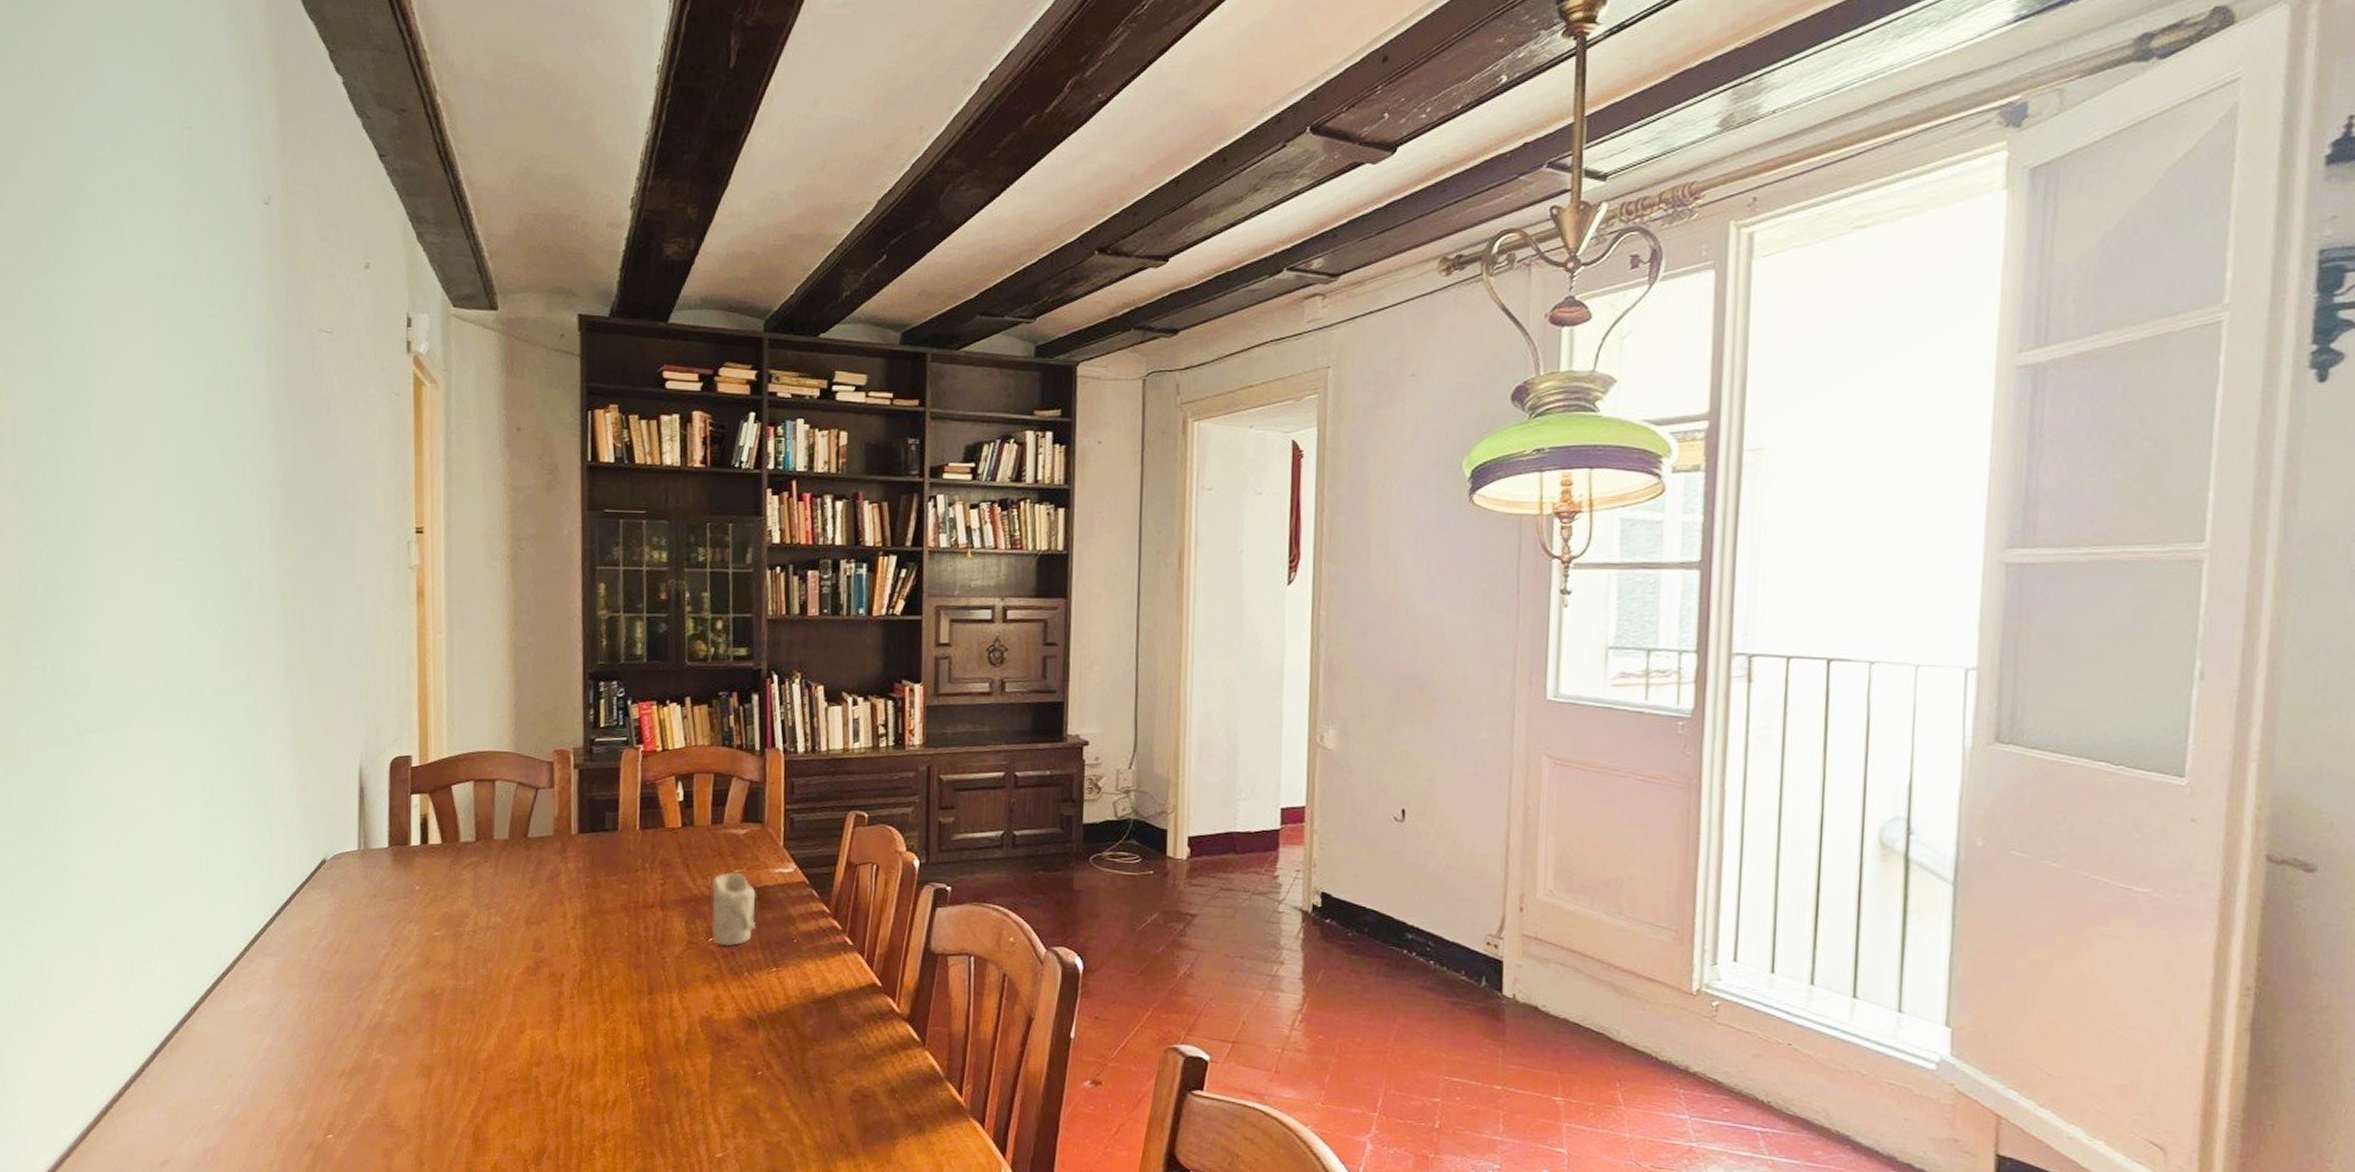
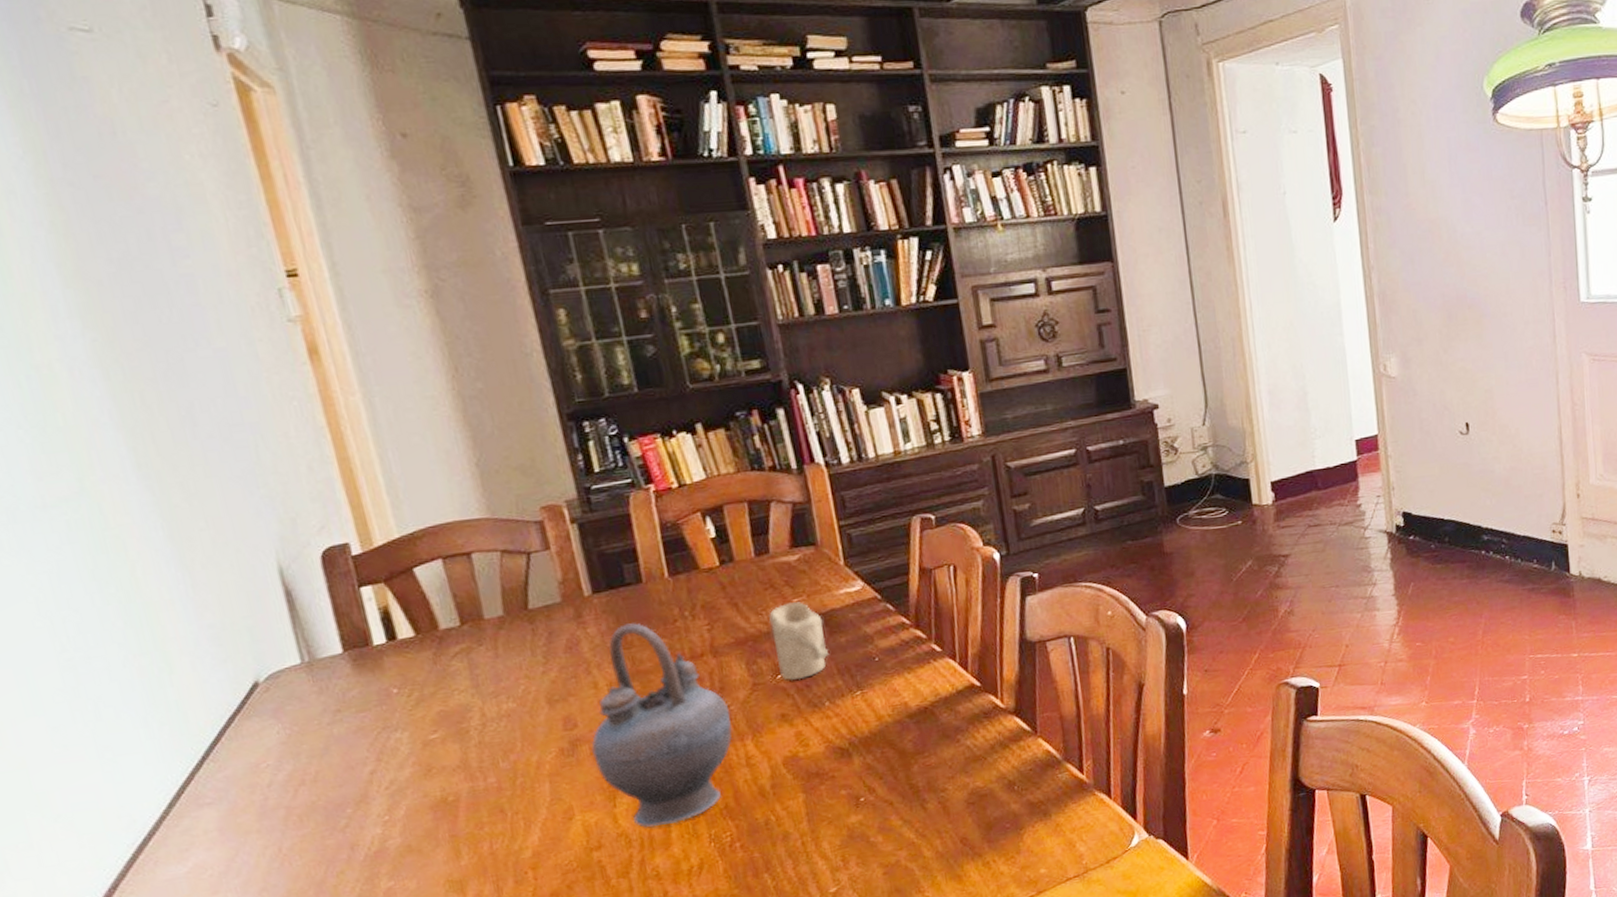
teapot: none [549,865,665,1058] -> present [591,623,732,828]

